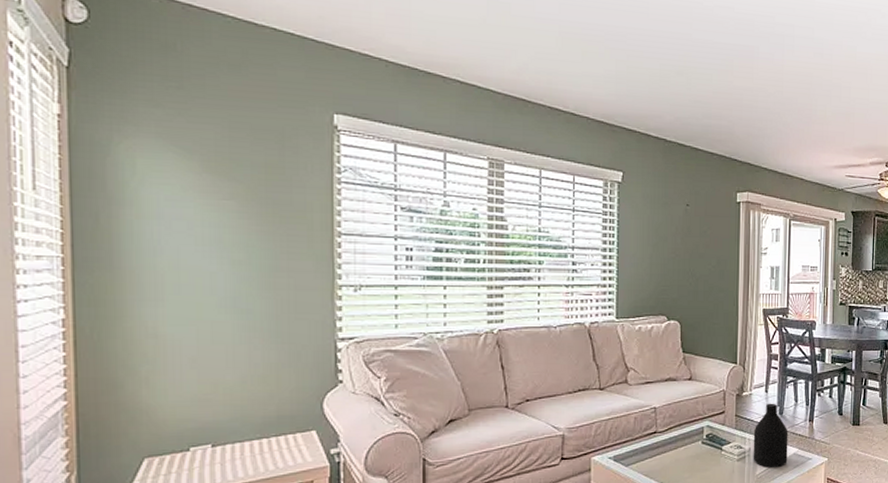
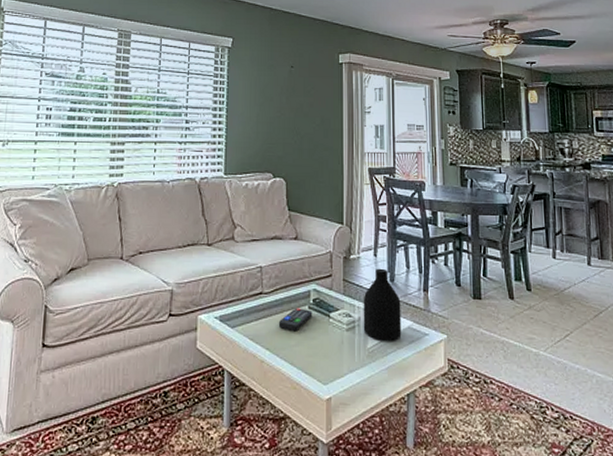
remote control: none [672,443,706,465] -> present [278,308,313,332]

